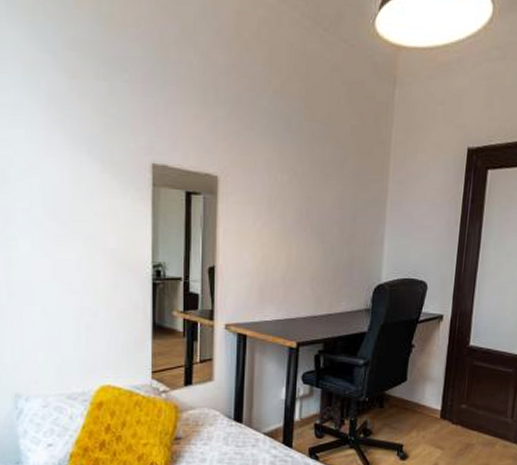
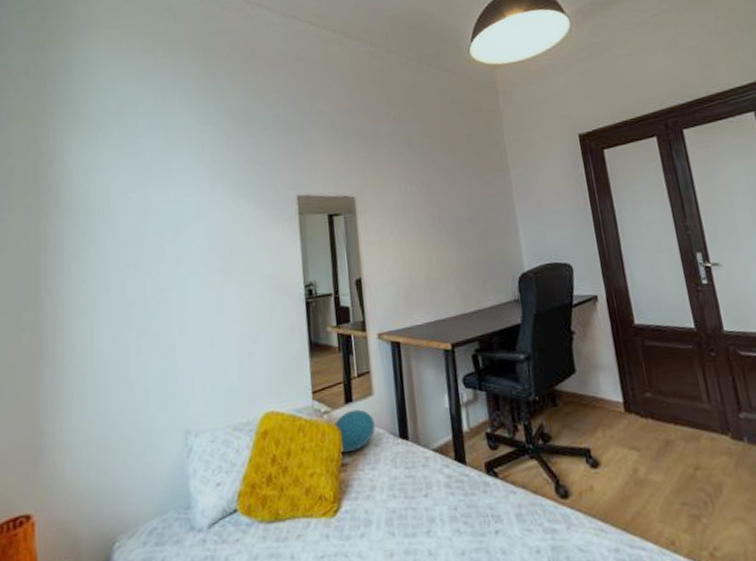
cushion: none [169,392,212,428] -> present [332,409,375,452]

